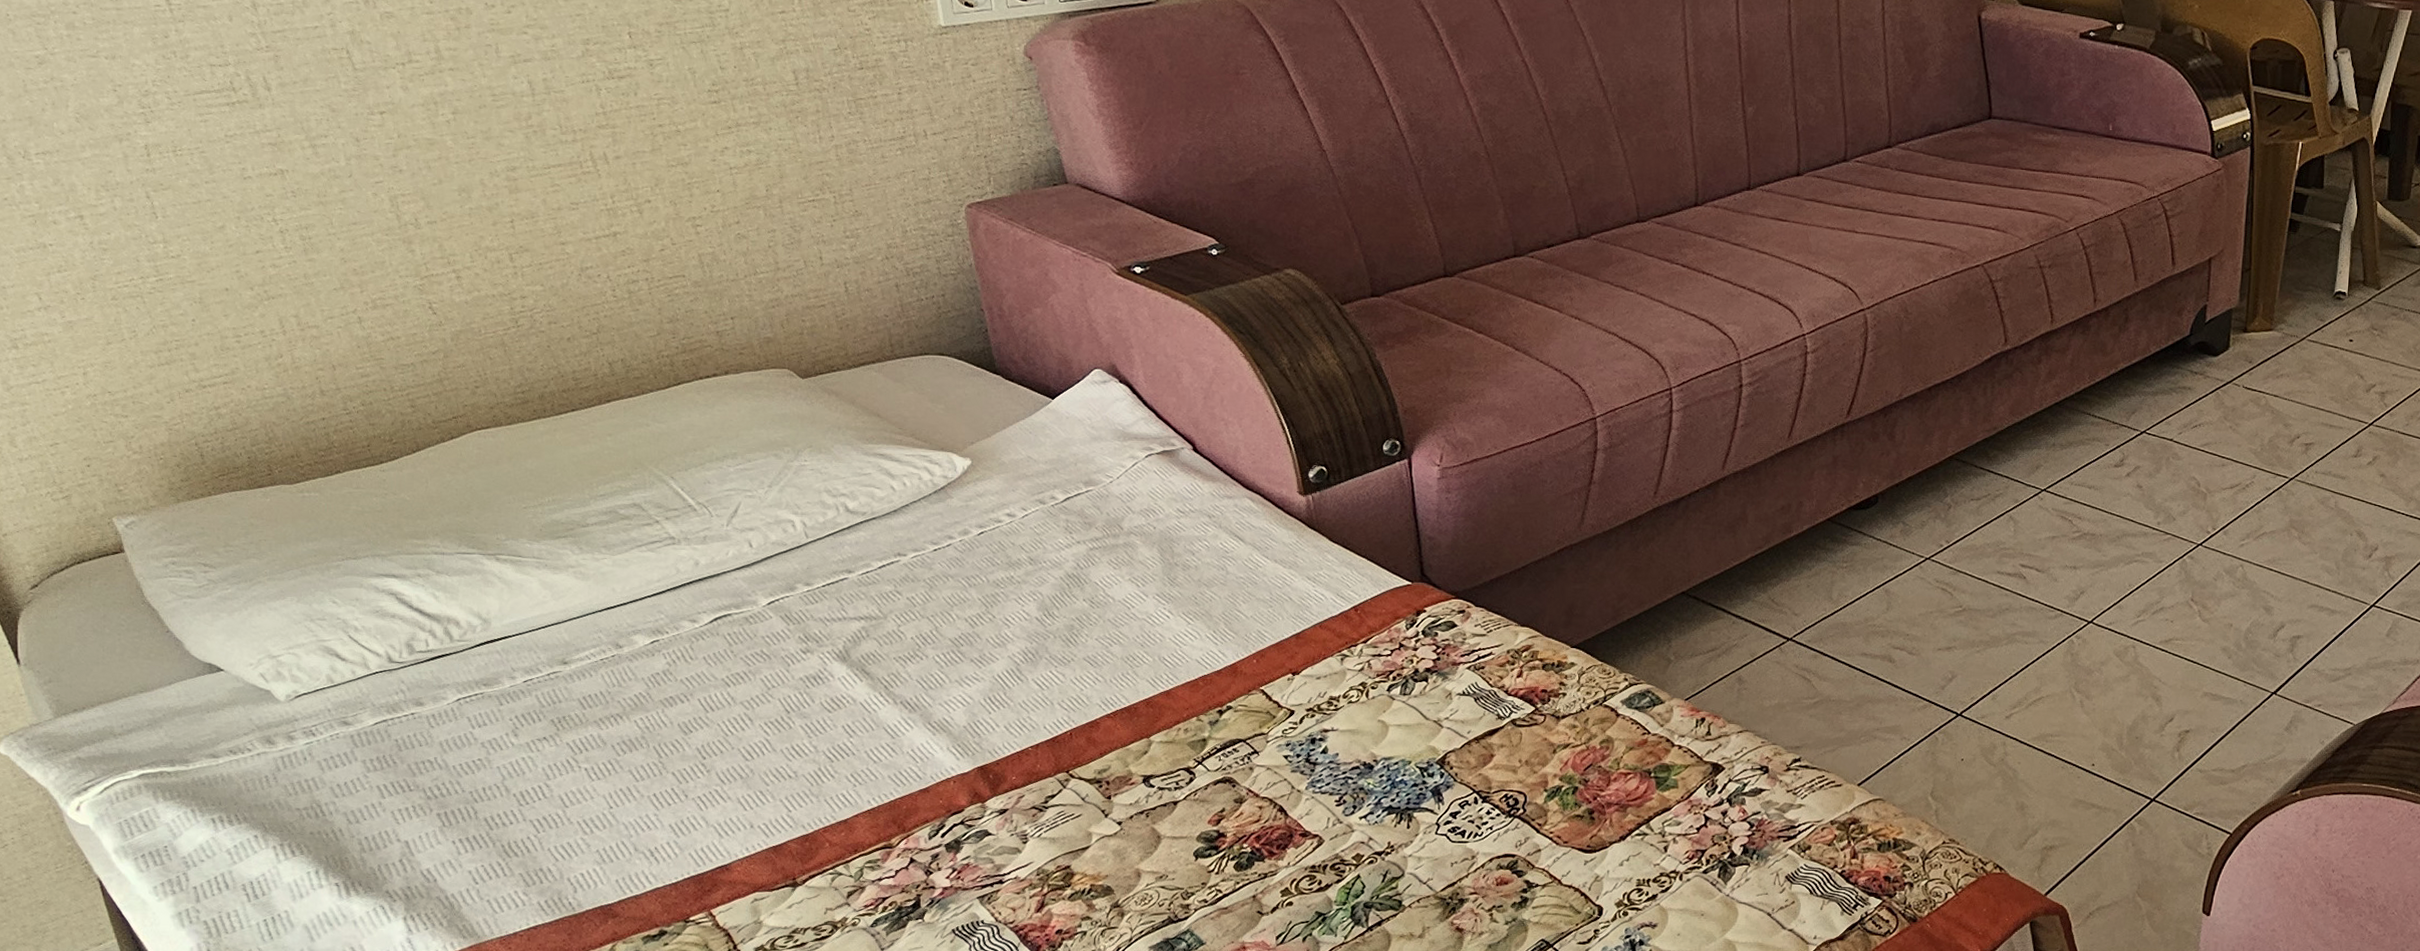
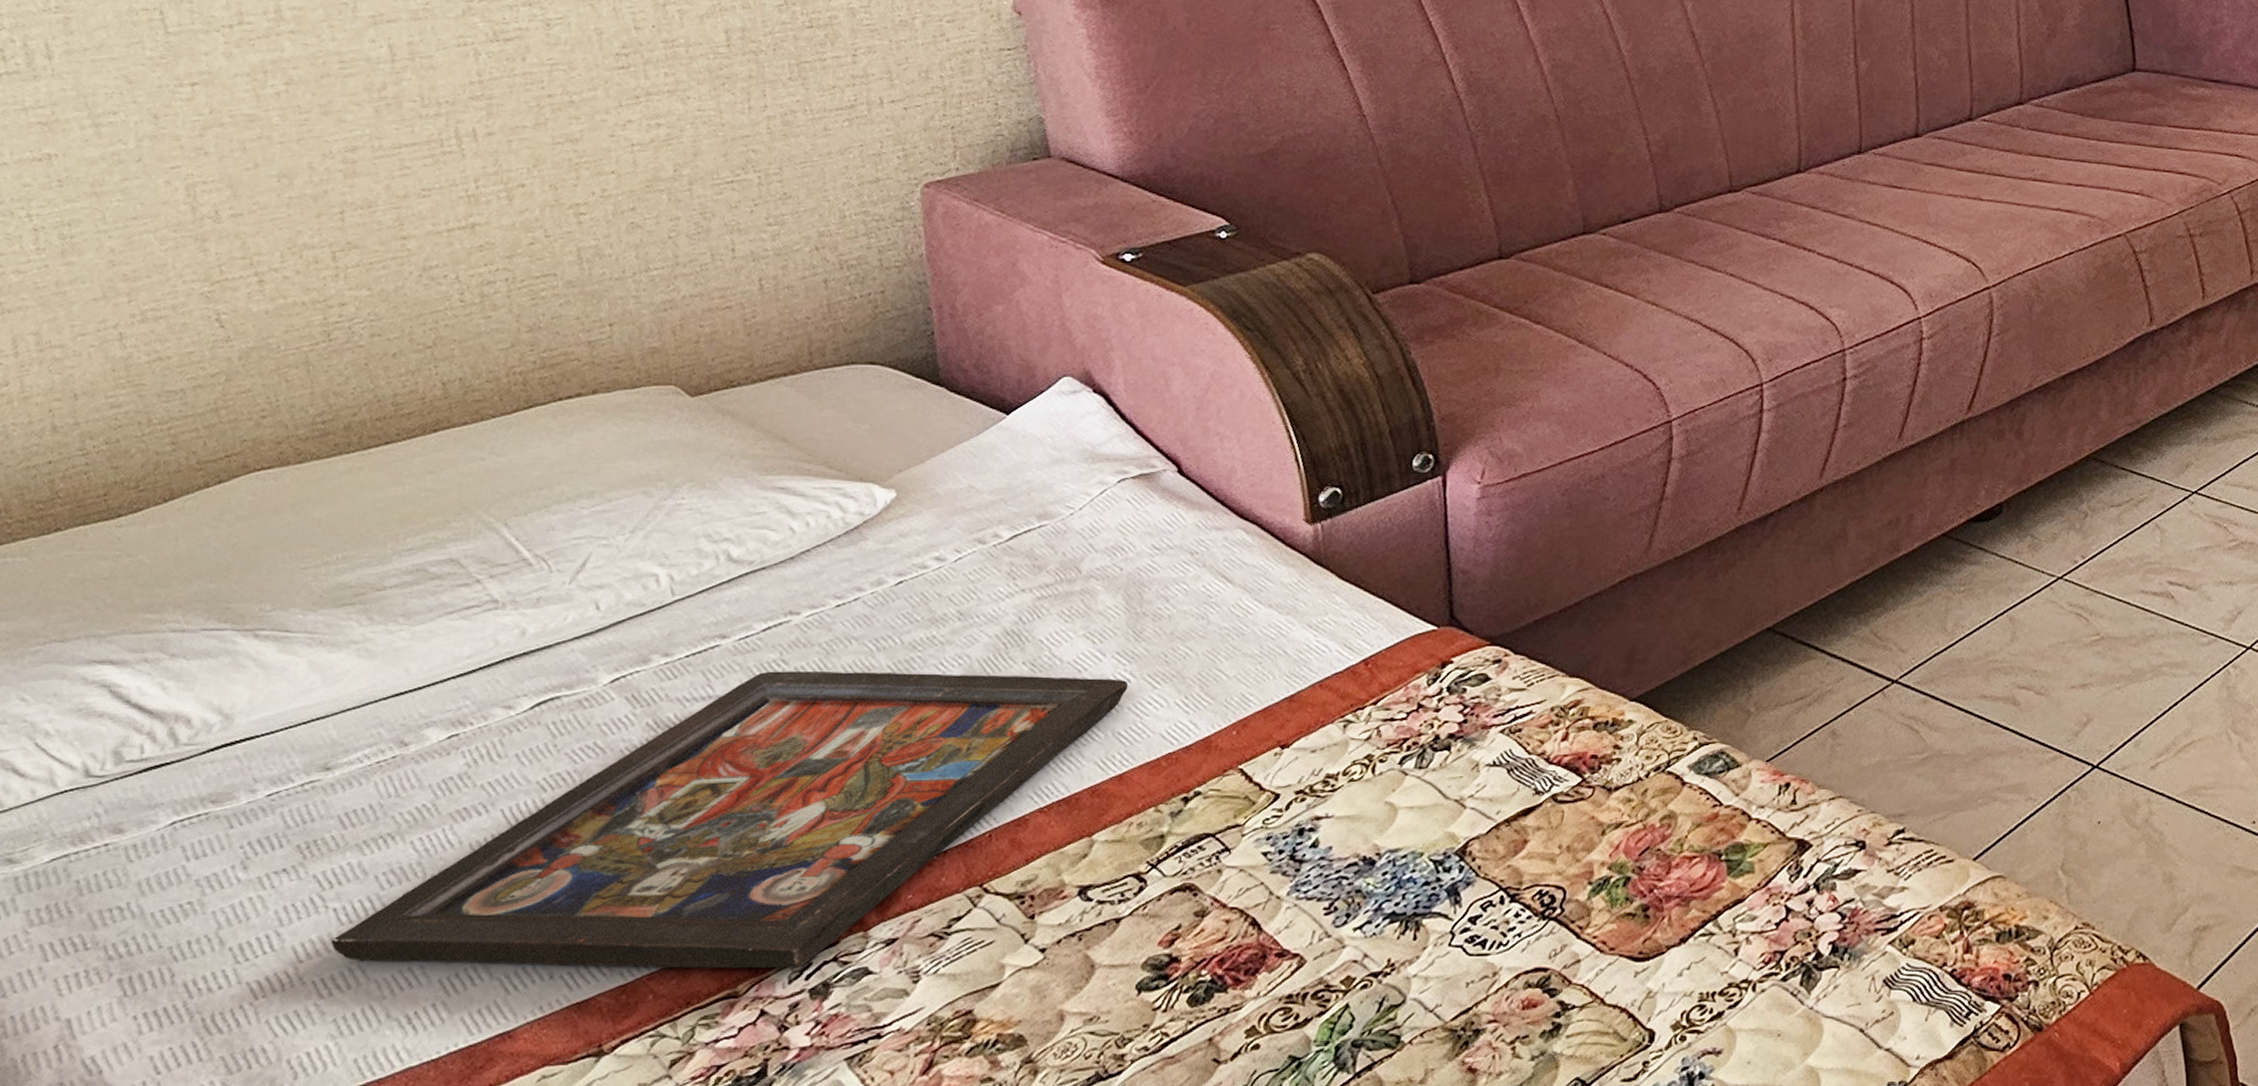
decorative tray: none [586,600,1168,828] -> present [330,671,1129,969]

